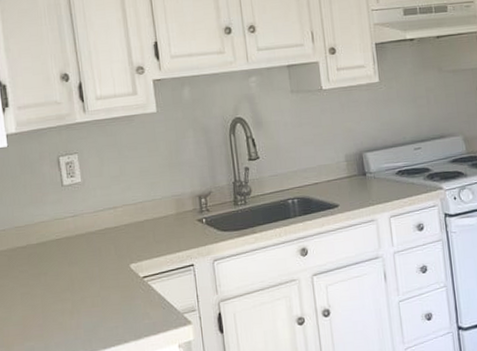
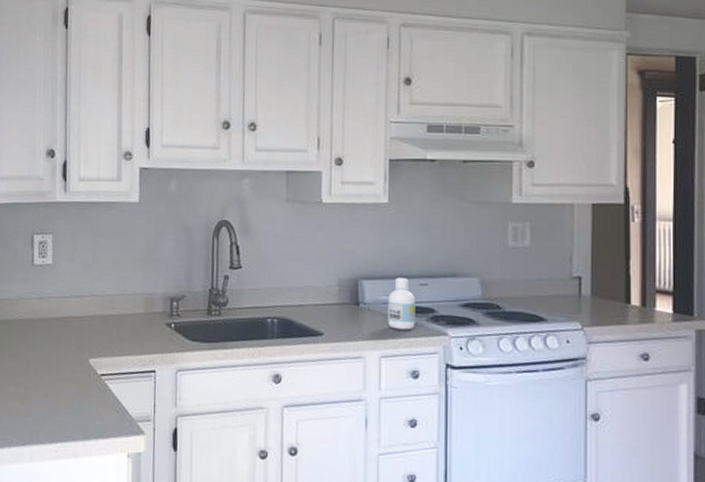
bottle: none [389,145,415,191] -> present [388,278,416,330]

